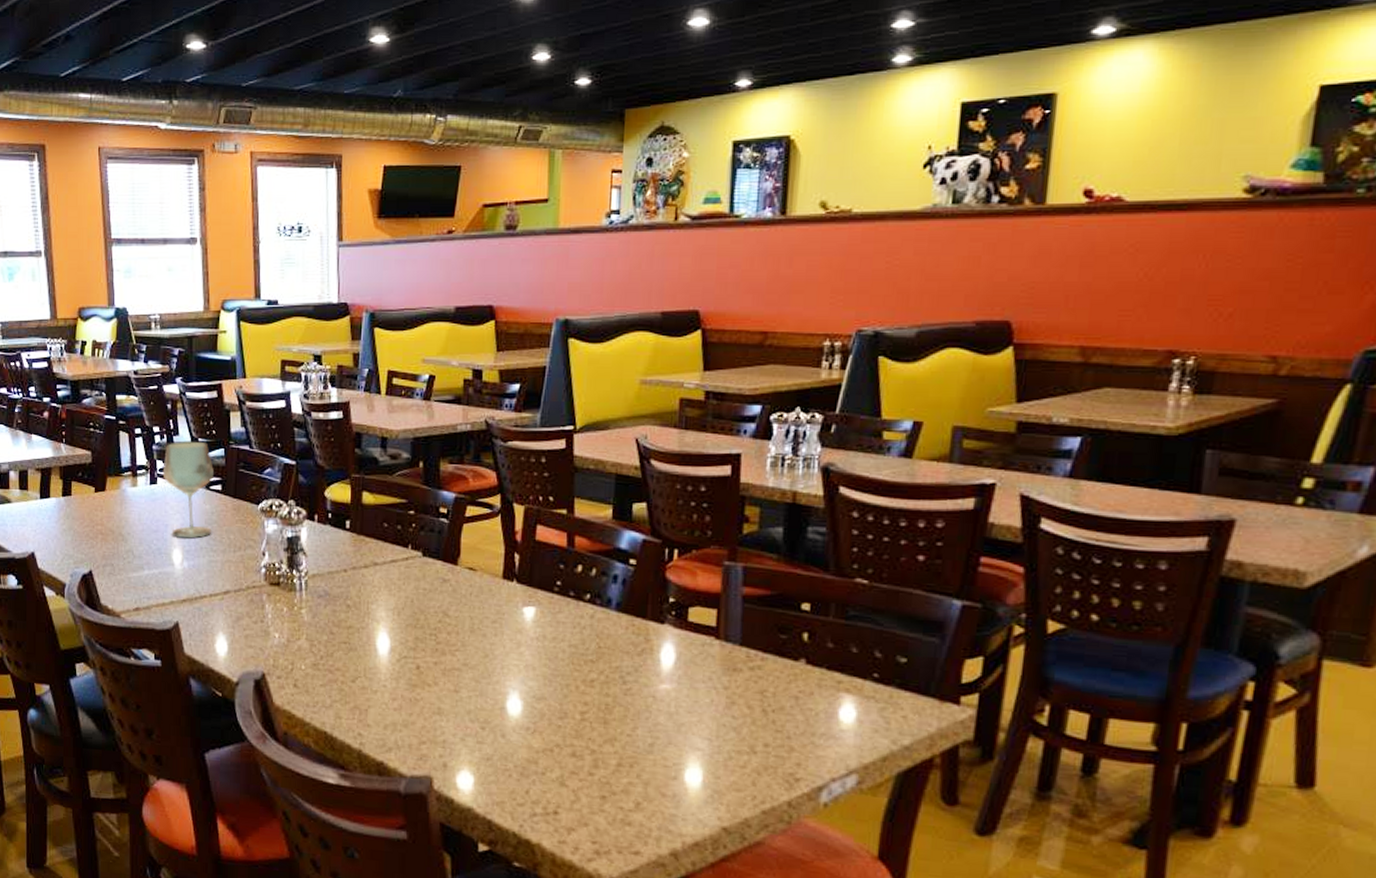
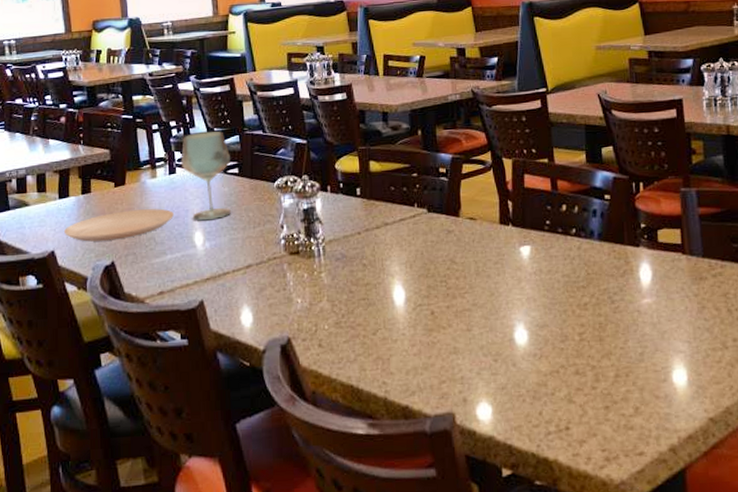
plate: none [43,518,153,548] -> present [63,208,174,242]

